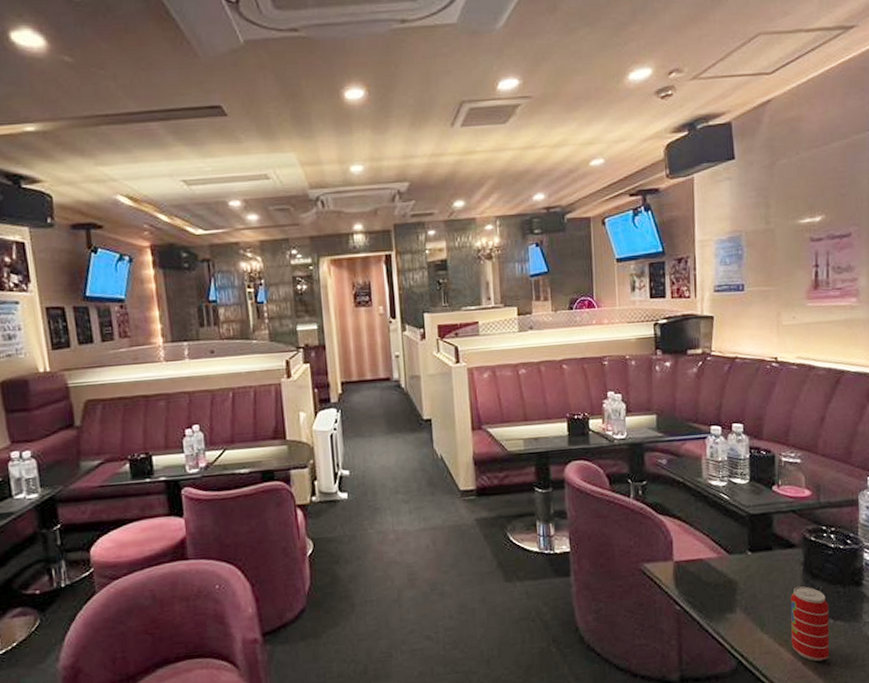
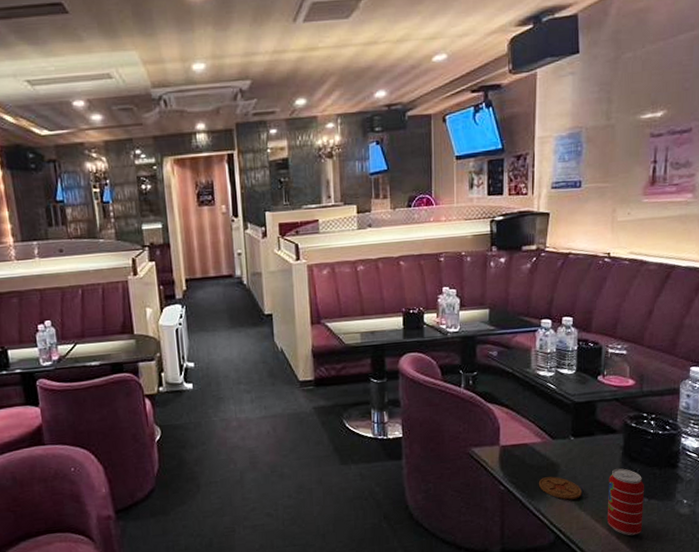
coaster: none [716,595,764,621] -> present [538,476,583,500]

